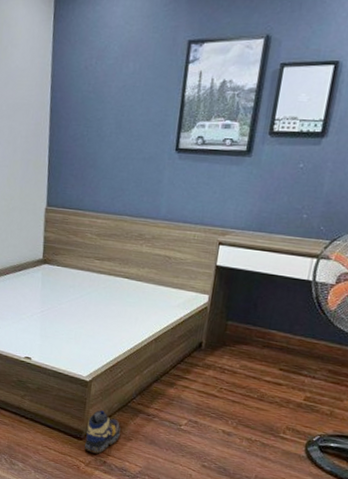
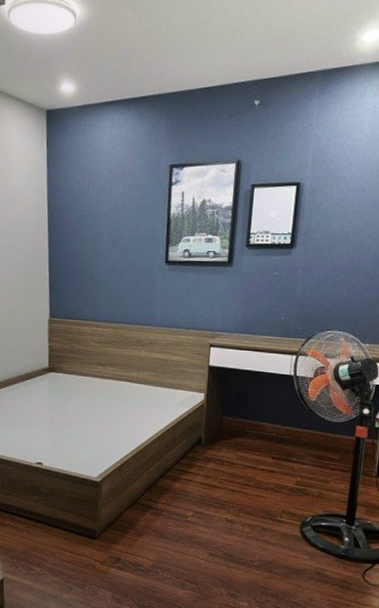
shoe: present [85,410,121,454] -> none [99,509,132,552]

